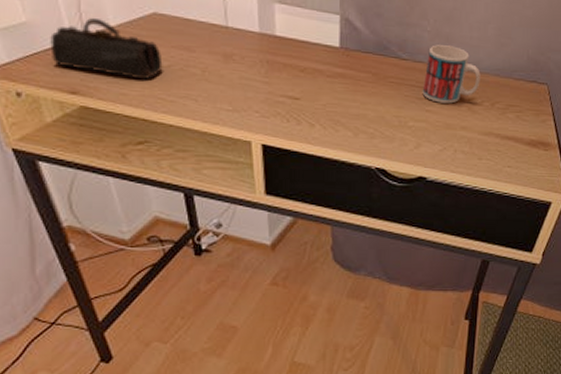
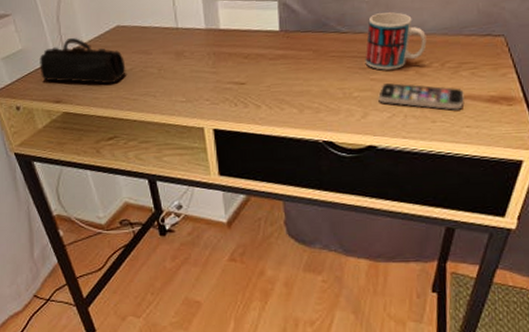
smartphone: none [432,117,509,150] -> present [378,83,464,110]

